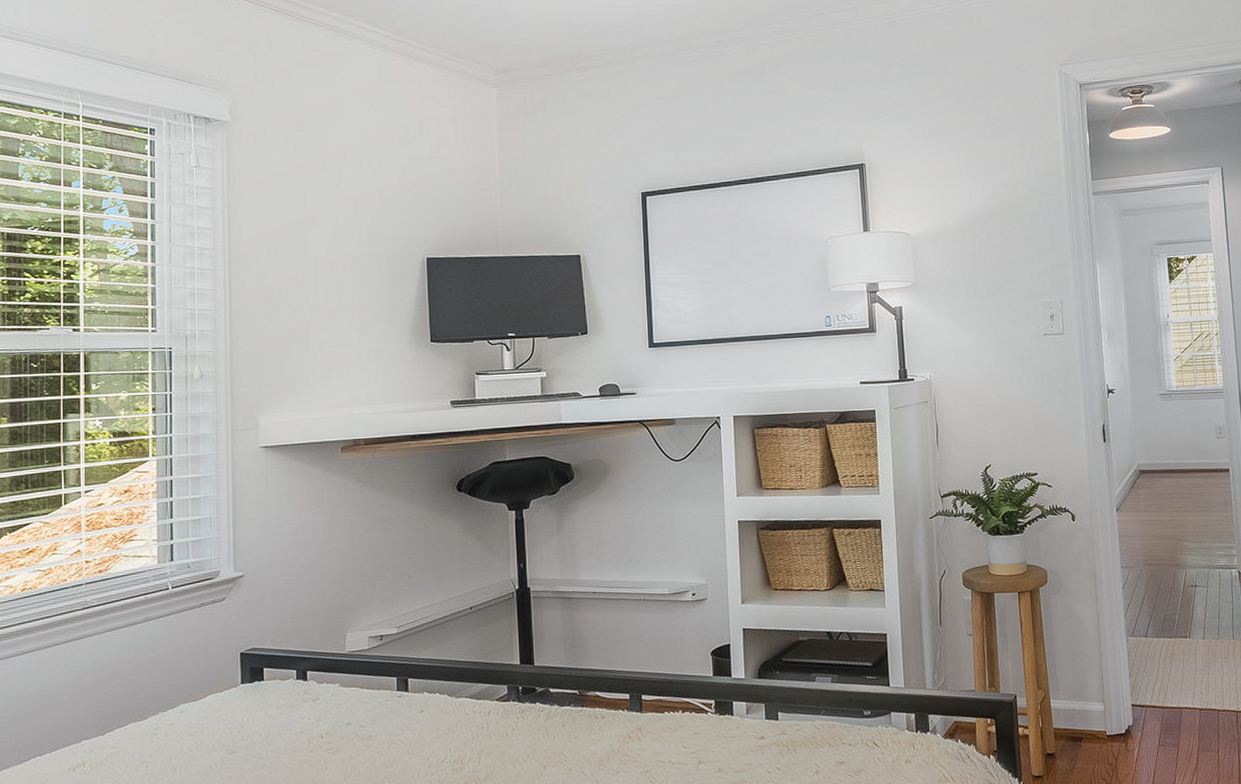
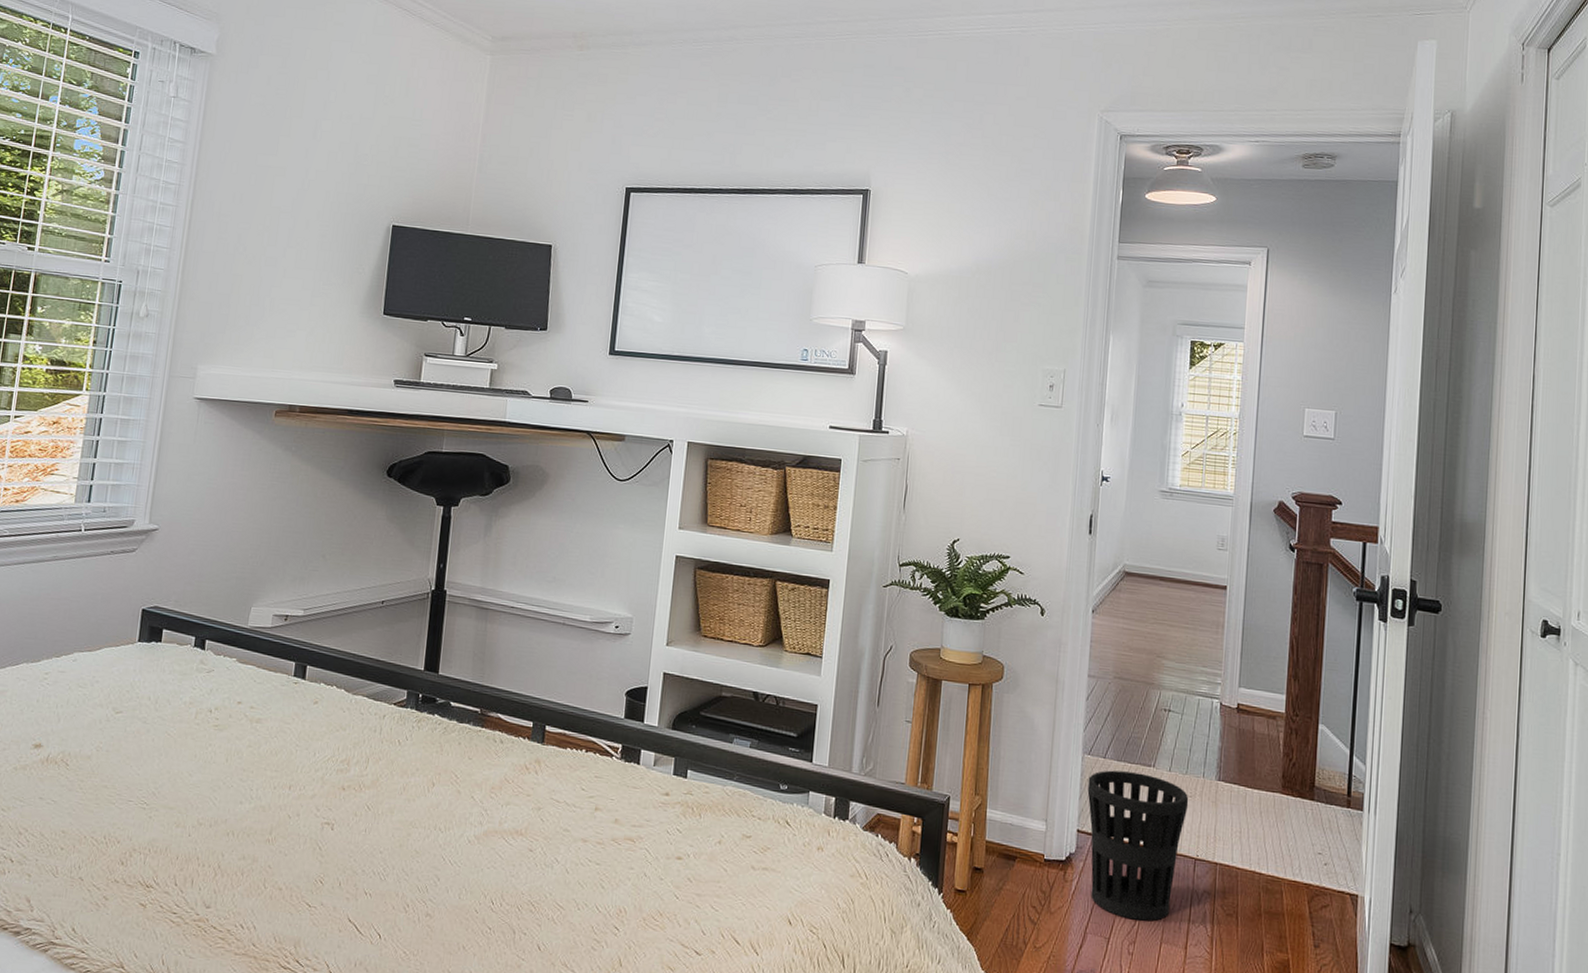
wastebasket: none [1135,645,1224,774] -> present [1087,770,1189,921]

